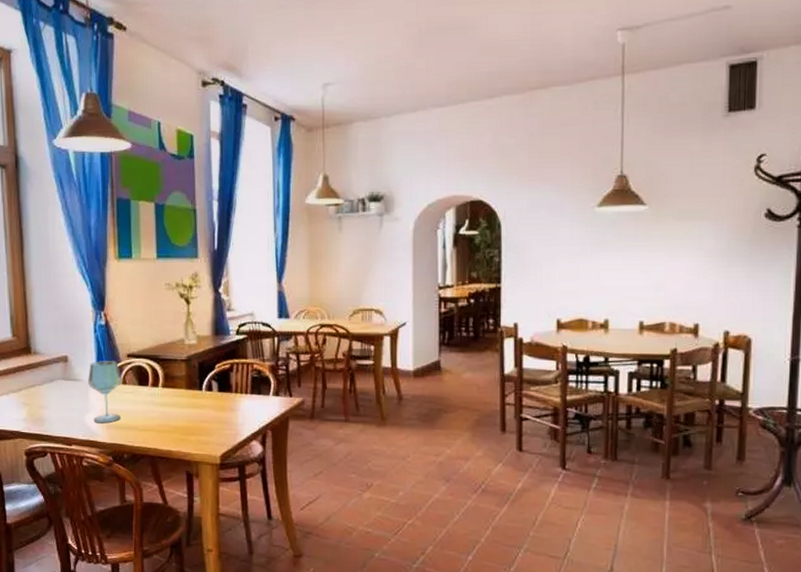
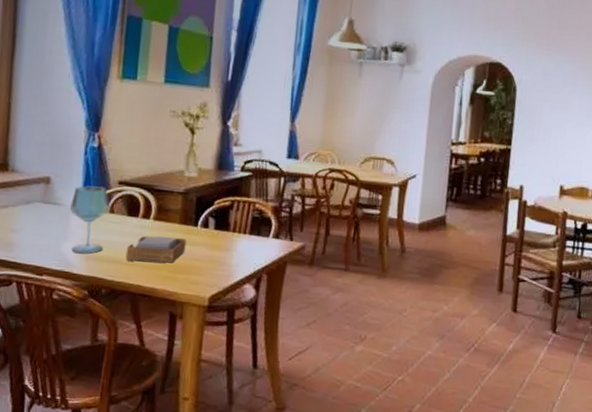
napkin holder: none [141,402,194,427] -> present [125,236,187,263]

